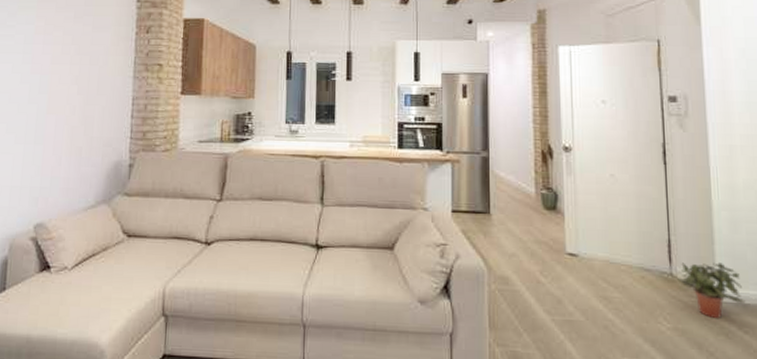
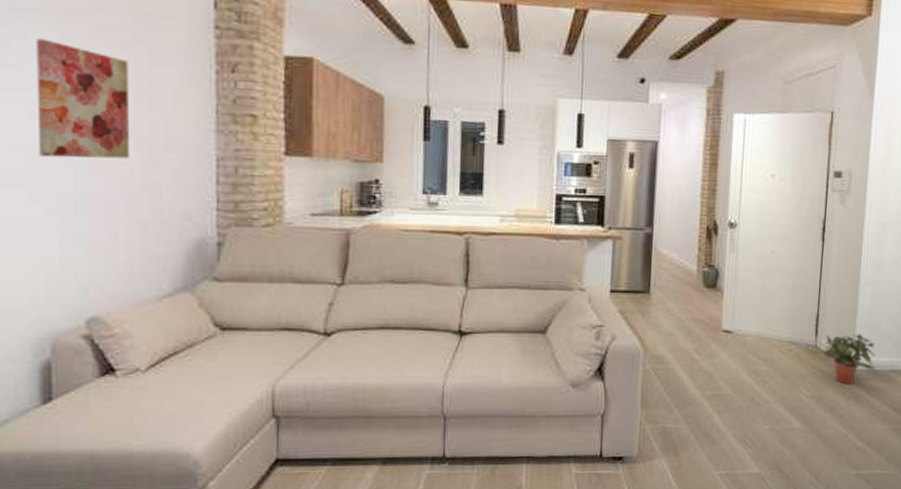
wall art: none [16,16,79,101] -> present [36,38,130,159]

